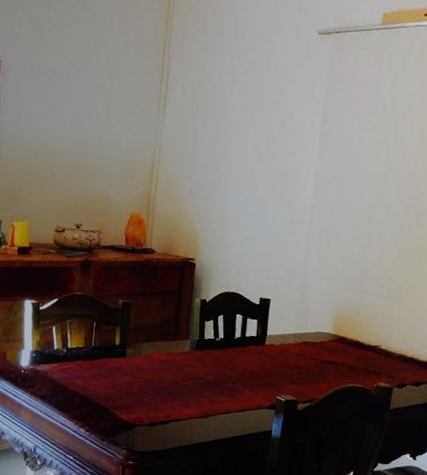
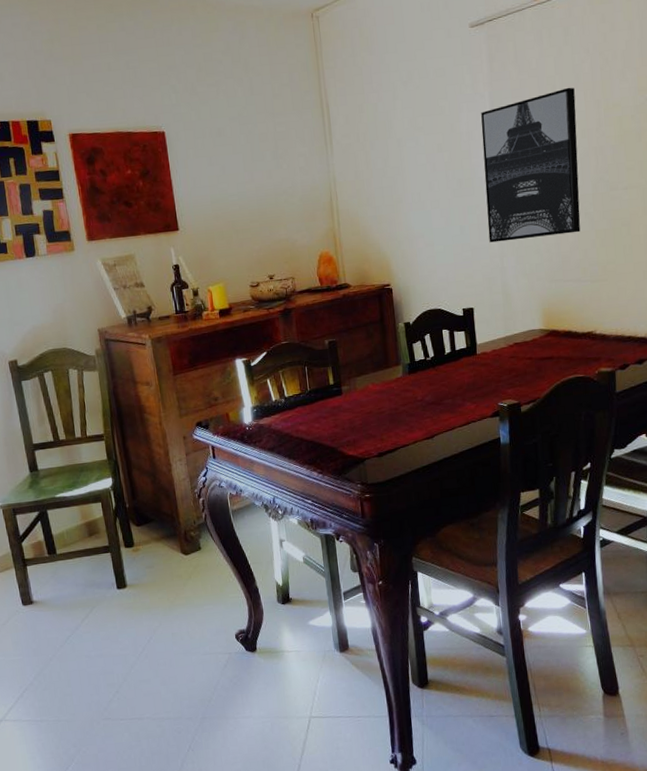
wall art: none [297,111,403,250] -> present [481,87,581,243]

